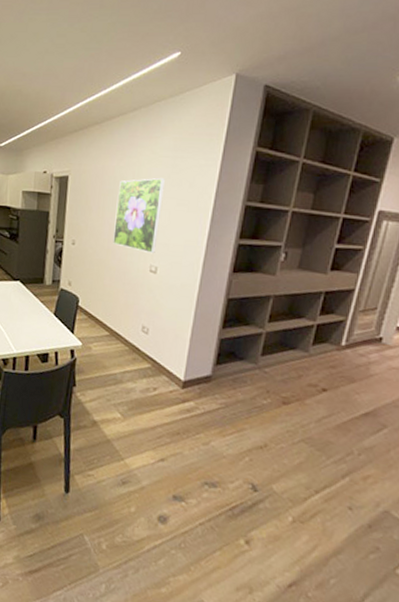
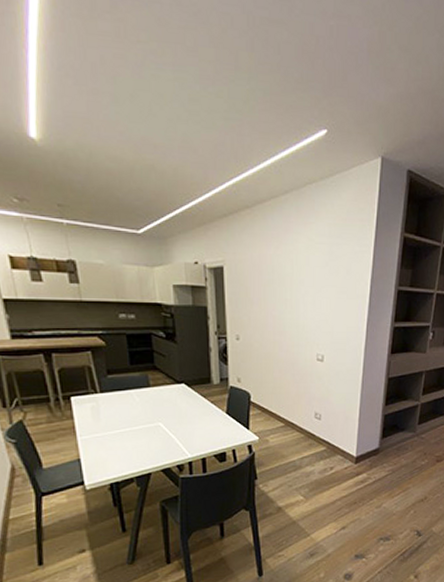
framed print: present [113,177,165,254] -> none [278,265,323,343]

